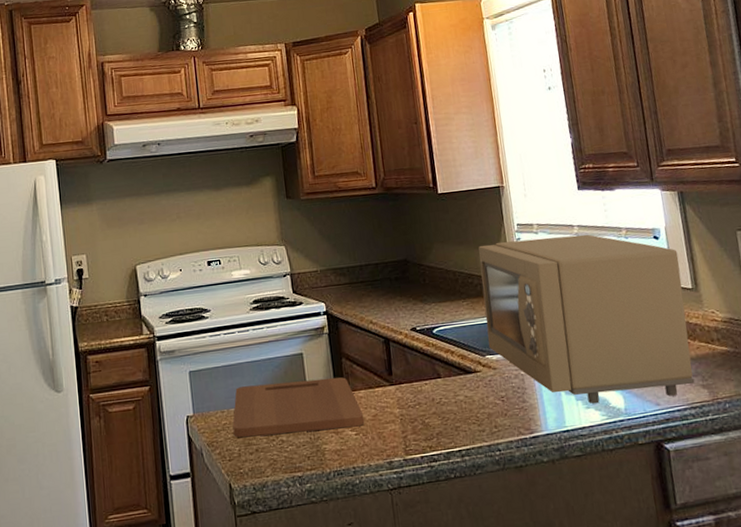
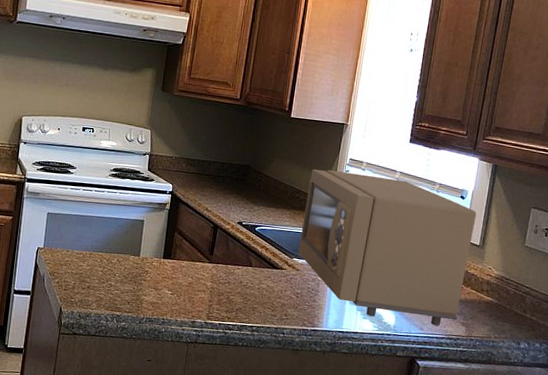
cutting board: present [232,377,365,438] -> none [72,234,182,289]

